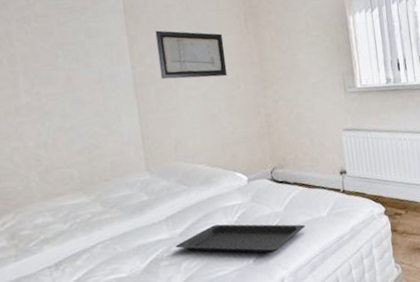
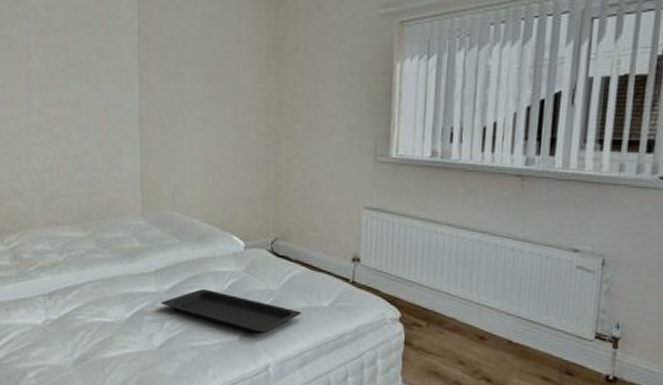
wall art: present [155,30,228,80] -> none [167,58,239,122]

